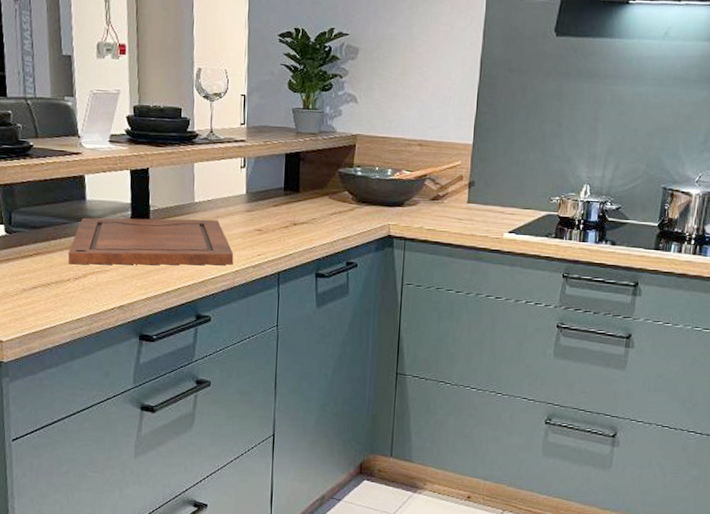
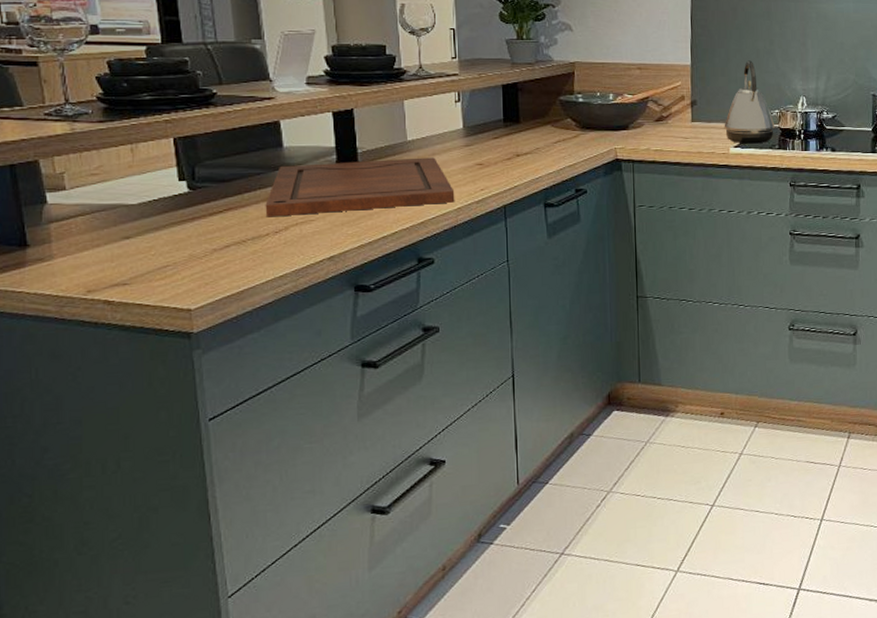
kettle: none [500,143,554,231] -> present [724,60,775,144]

